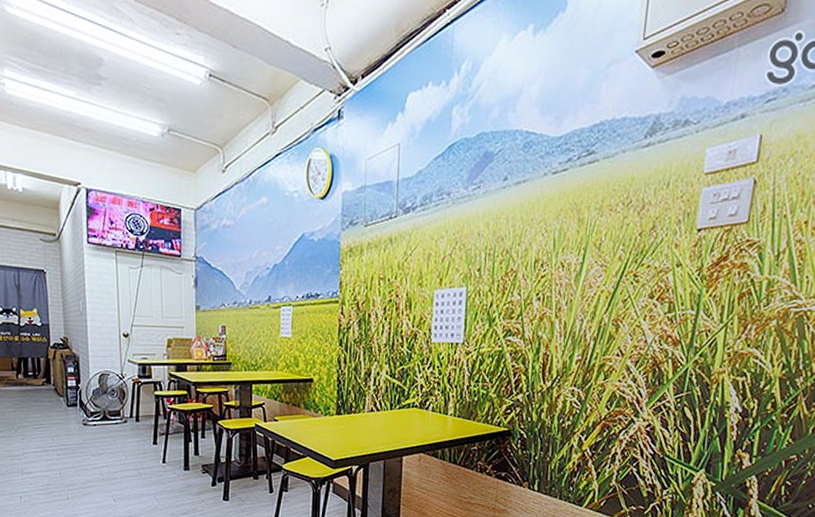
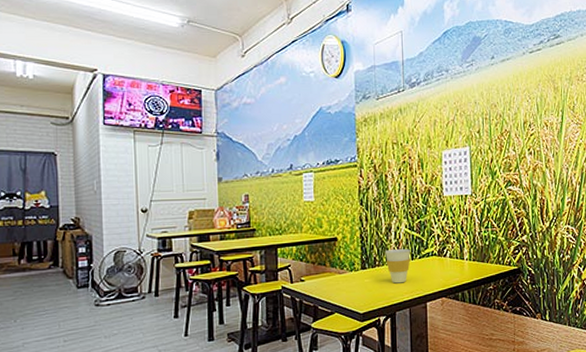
cup: none [362,396,390,434] -> present [385,249,411,284]

